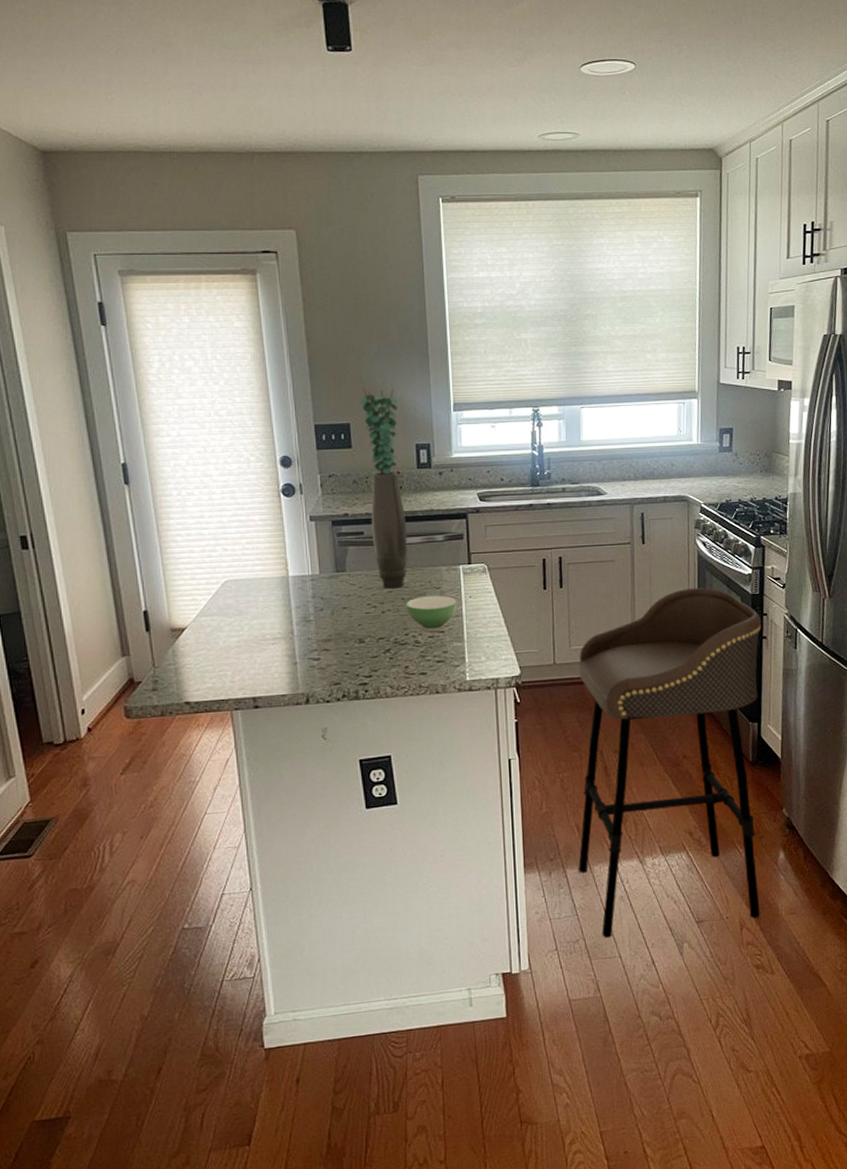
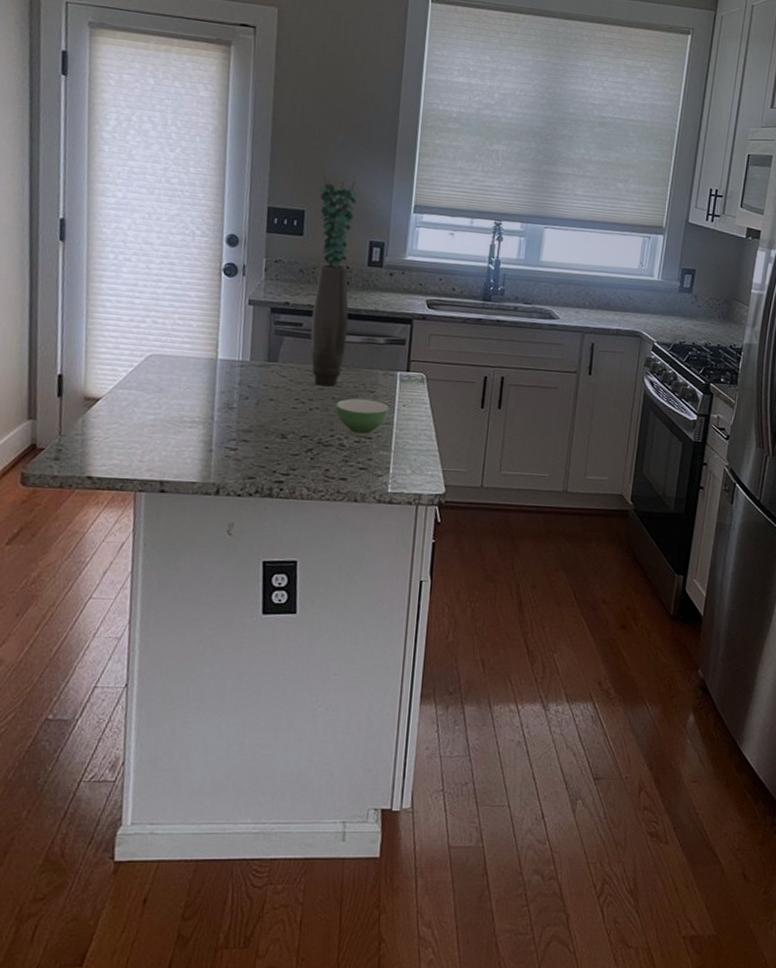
bar stool: present [578,588,762,937] -> none [477,426,701,783]

